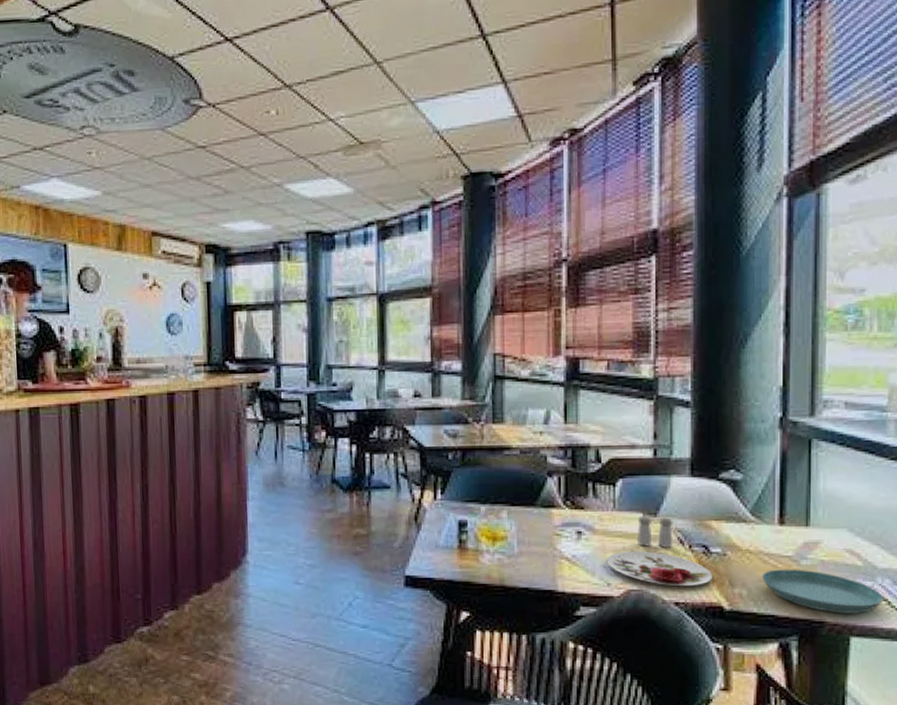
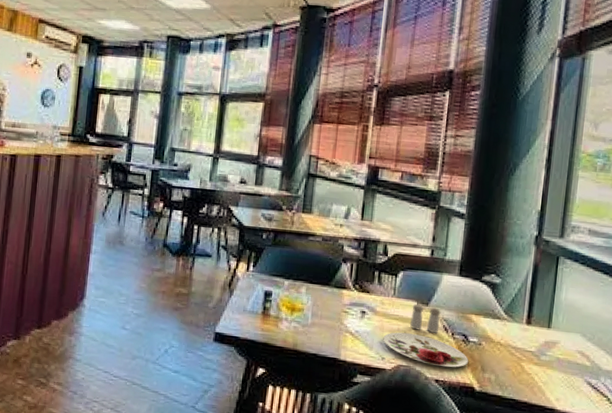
saucer: present [762,569,884,614] -> none [508,361,605,406]

